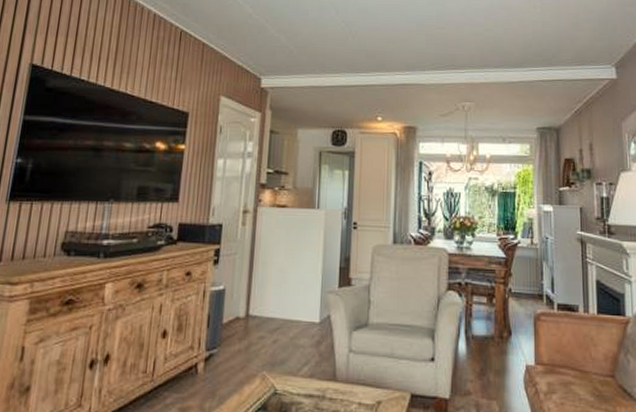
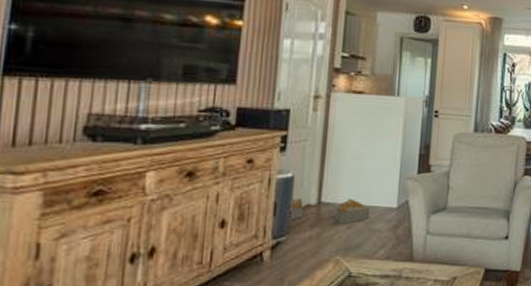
architectural model: none [220,311,293,338] -> present [288,198,370,224]

